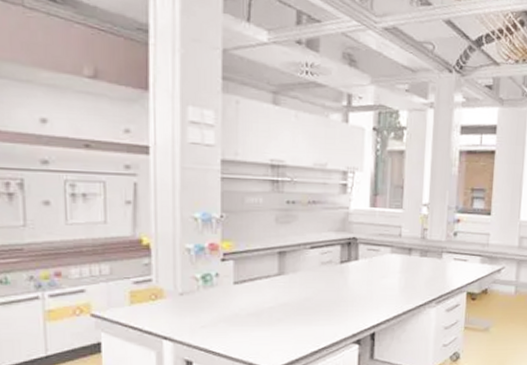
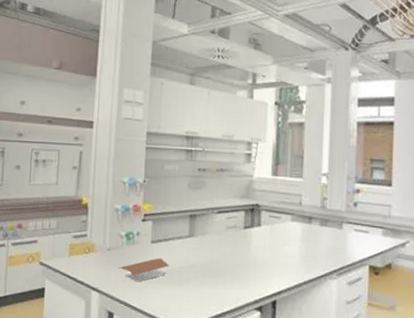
notepad: none [194,299,257,327] -> present [118,257,170,282]

